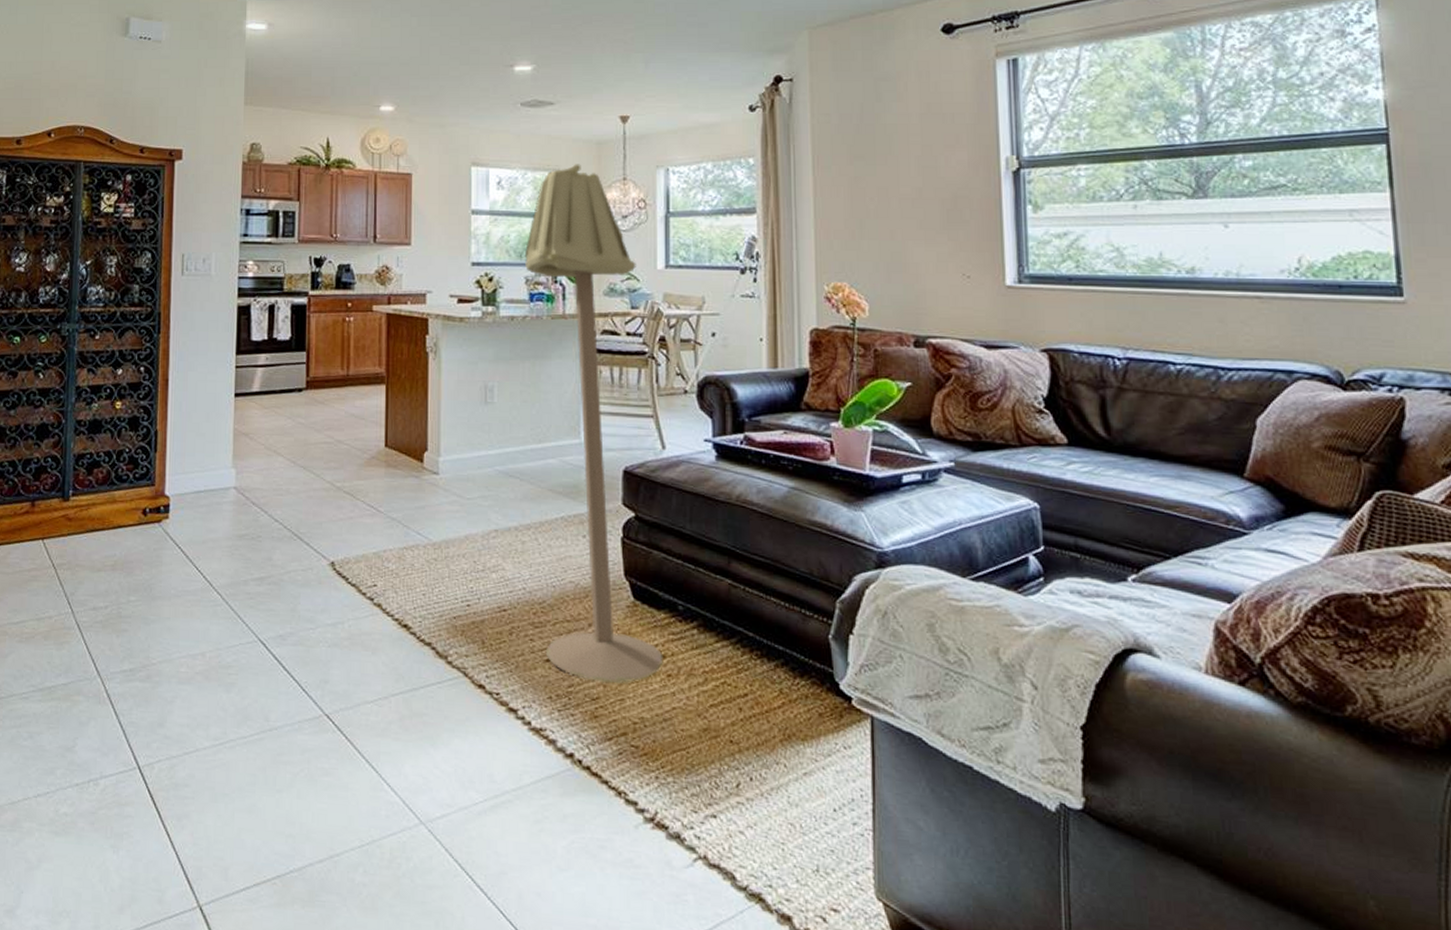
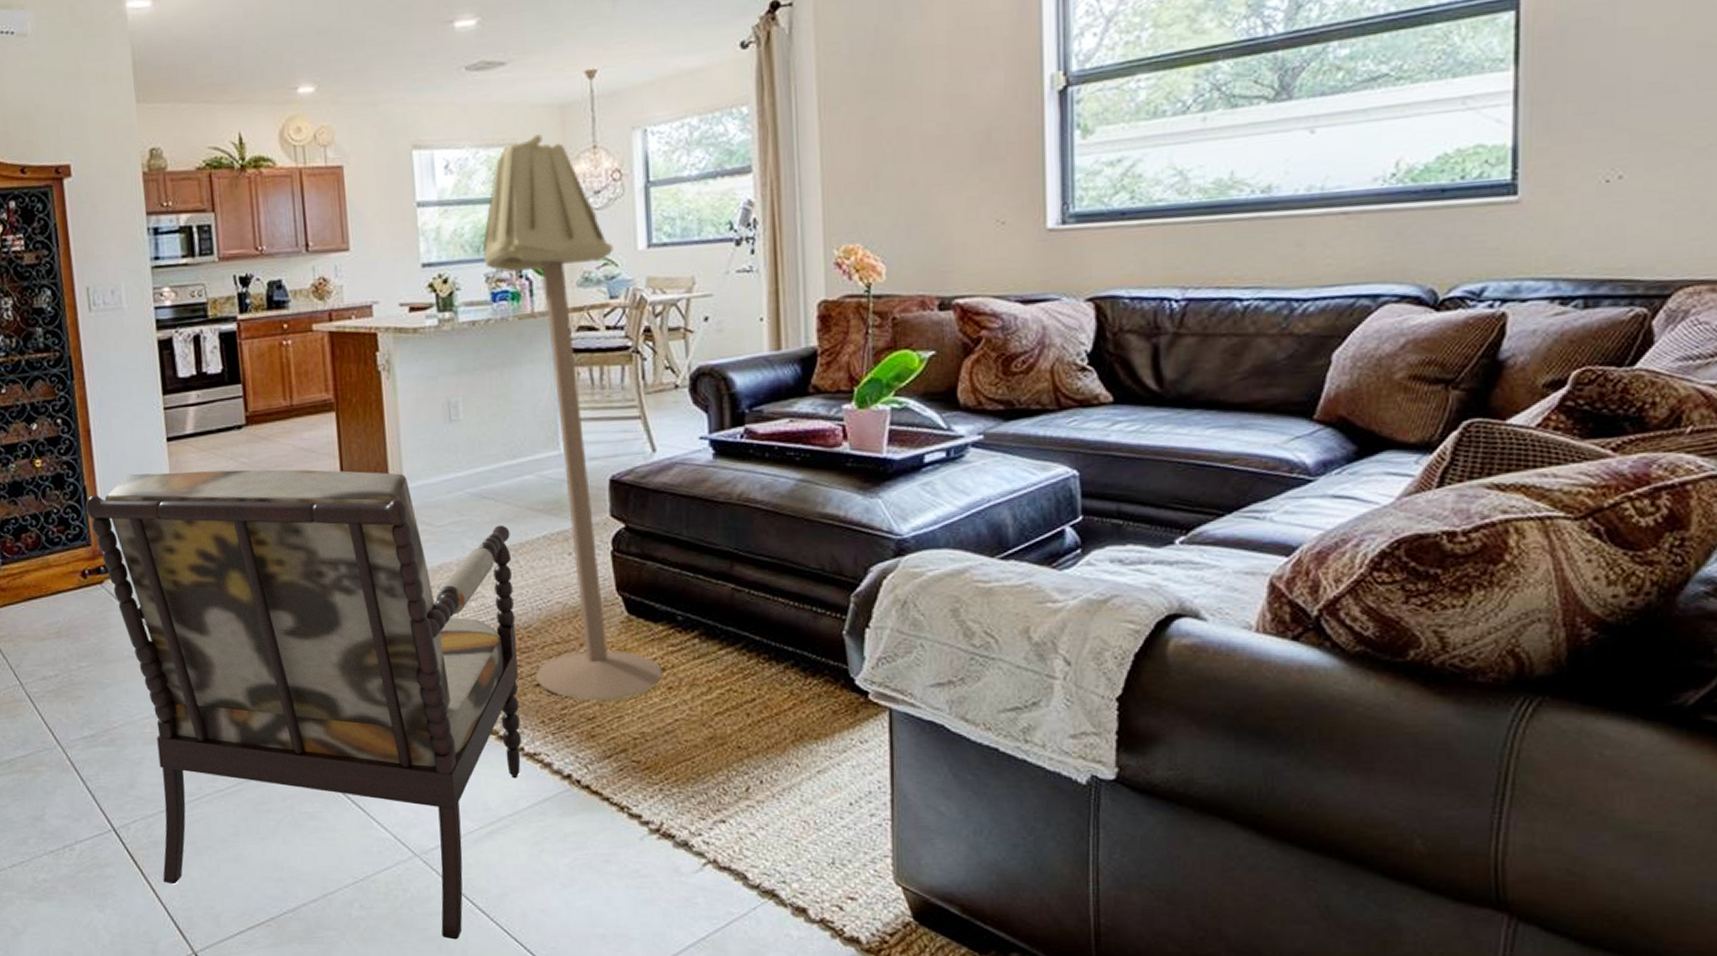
armchair: none [154,422,532,917] -> present [85,469,521,940]

